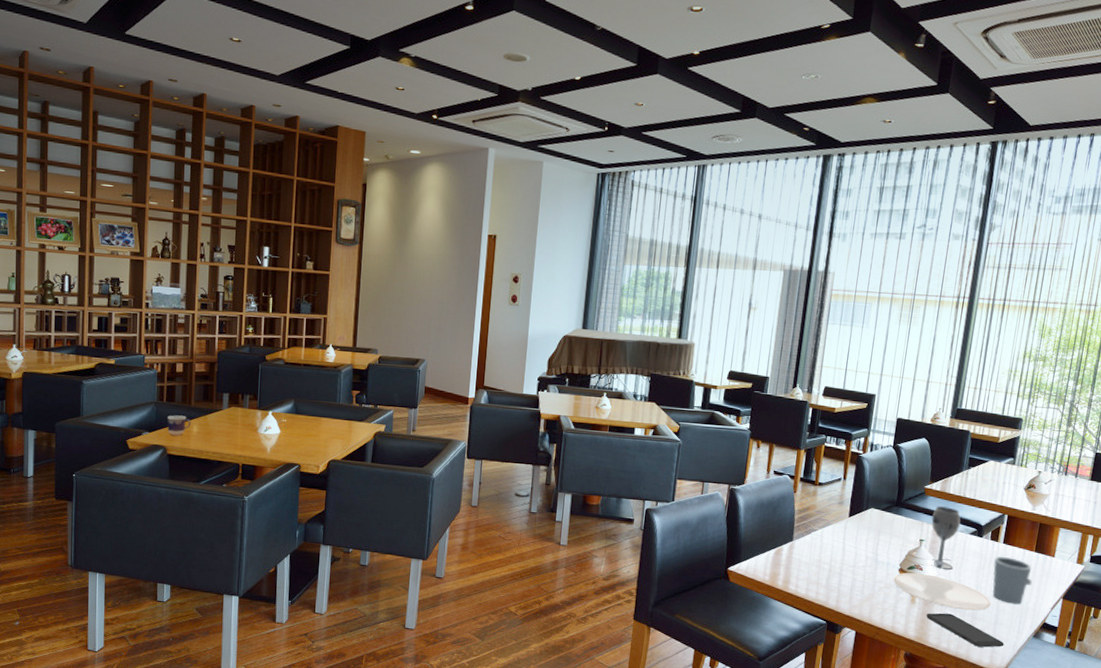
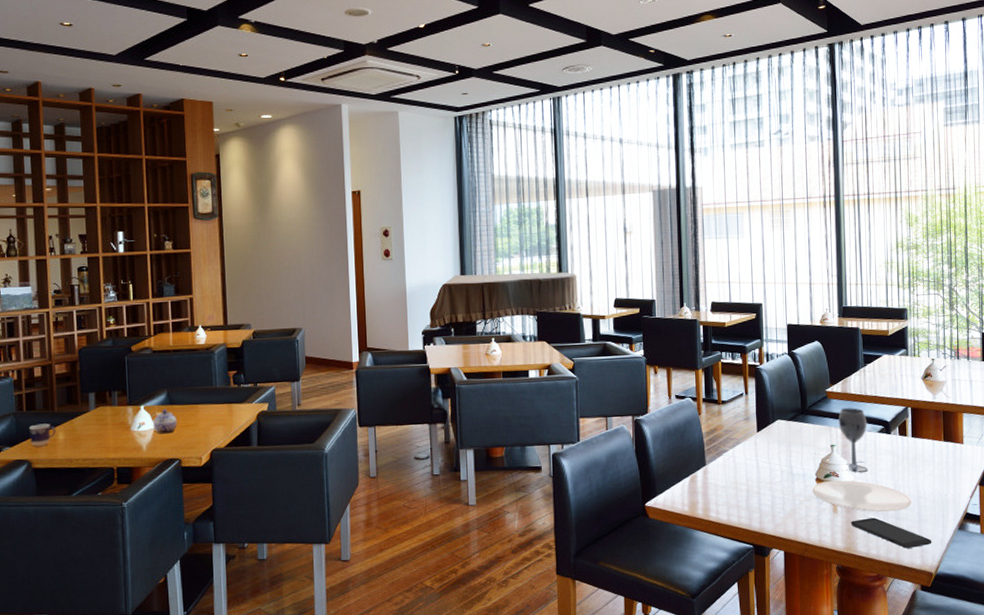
teapot: none [278,417,301,440] -> present [153,409,178,434]
cup: present [992,555,1032,604] -> none [907,450,947,498]

